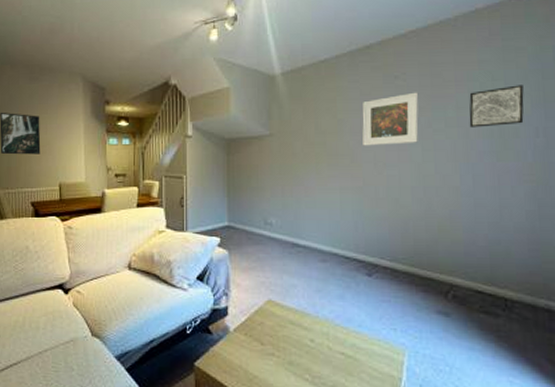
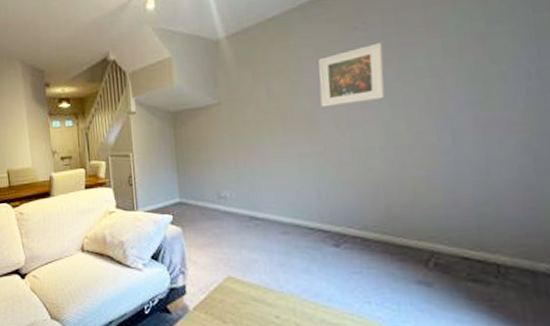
wall art: present [469,85,524,128] -> none [443,22,512,77]

